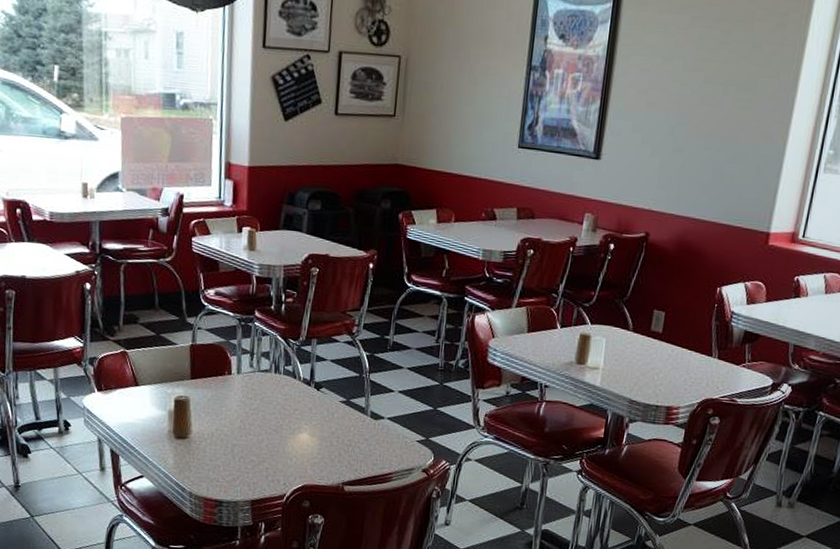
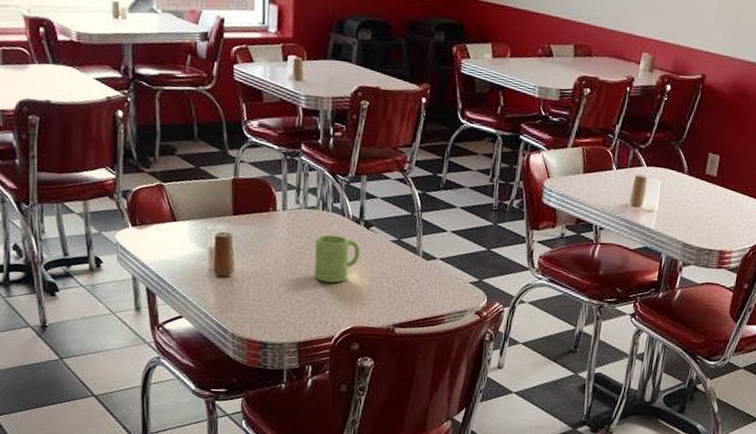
mug: none [266,396,311,443] -> present [313,234,360,283]

